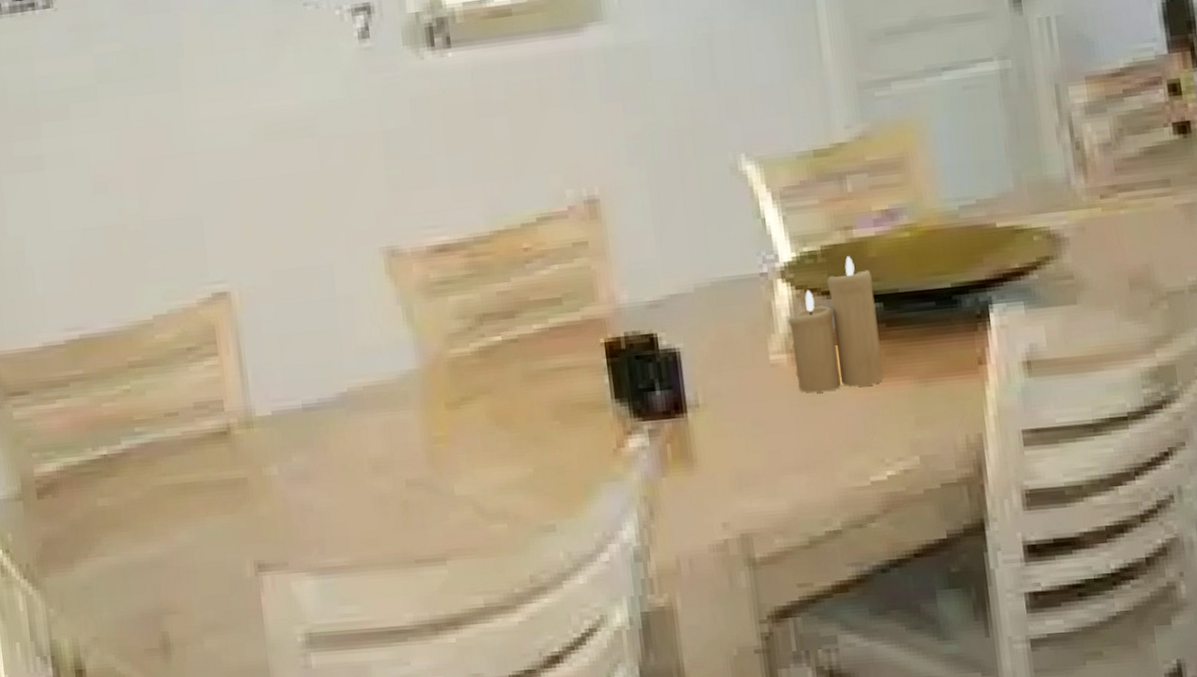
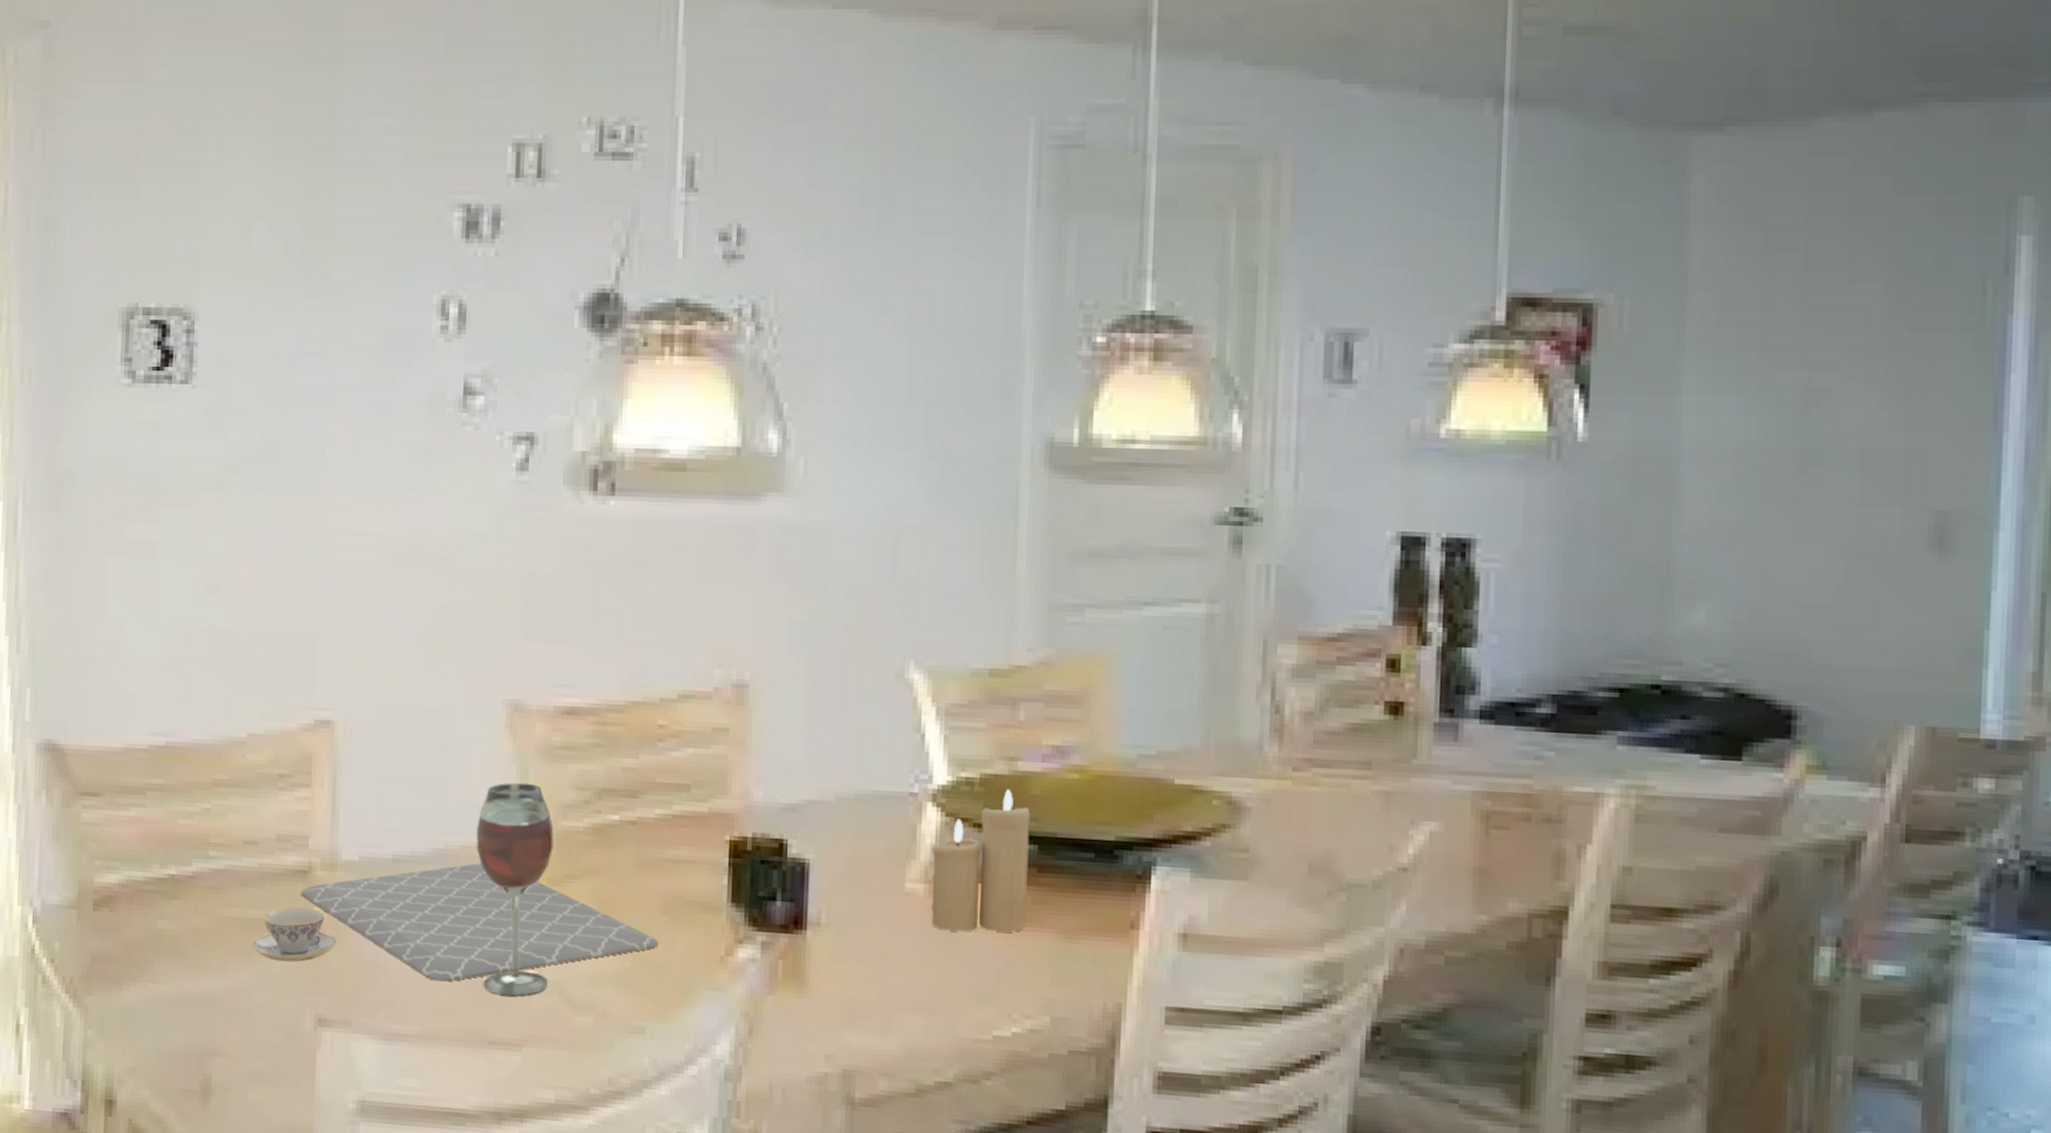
teacup: none [187,464,264,518] -> present [253,907,337,962]
placemat: none [223,399,556,513] -> present [300,862,659,982]
wineglass: none [373,320,461,516] -> present [476,782,554,996]

